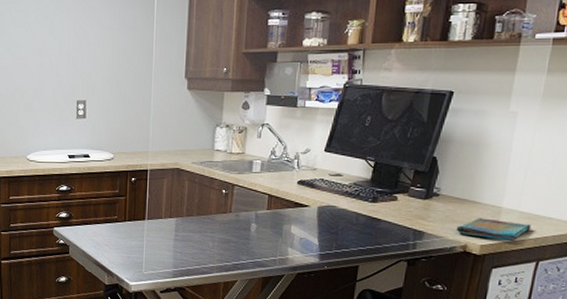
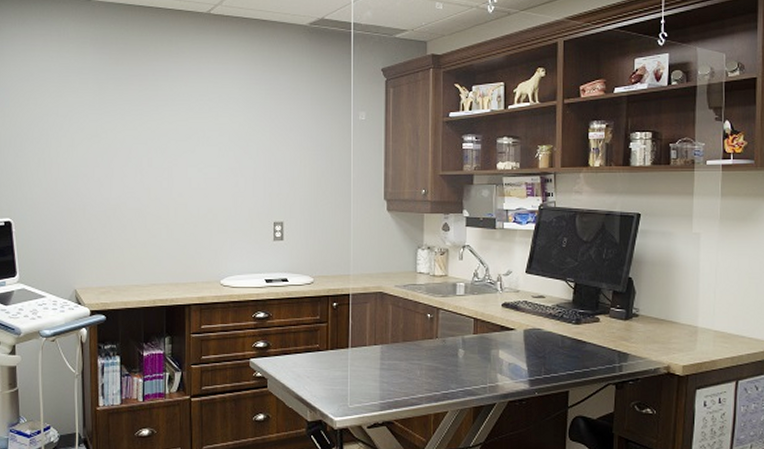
dish towel: present [456,218,531,242] -> none [658,338,726,361]

